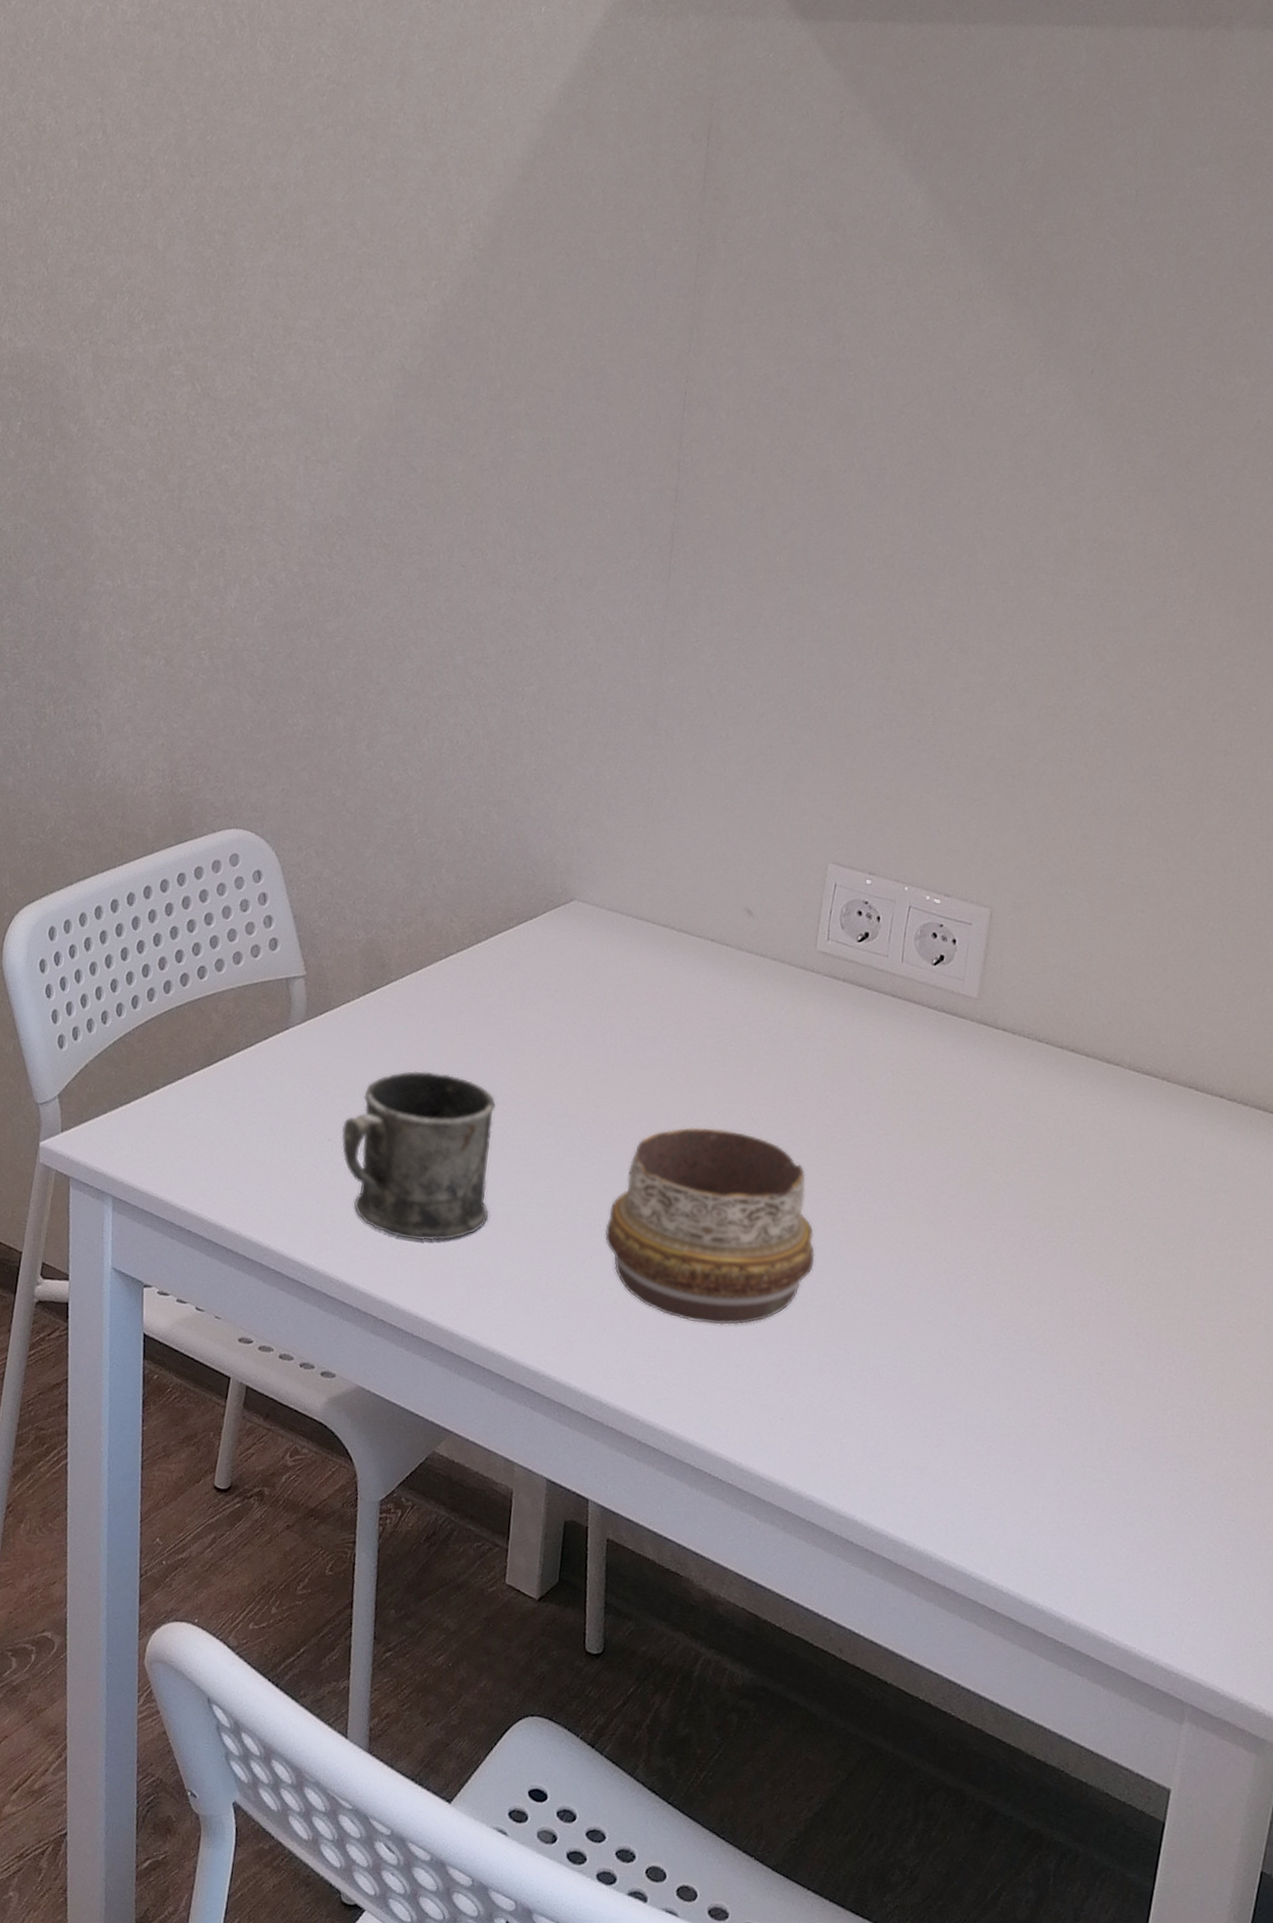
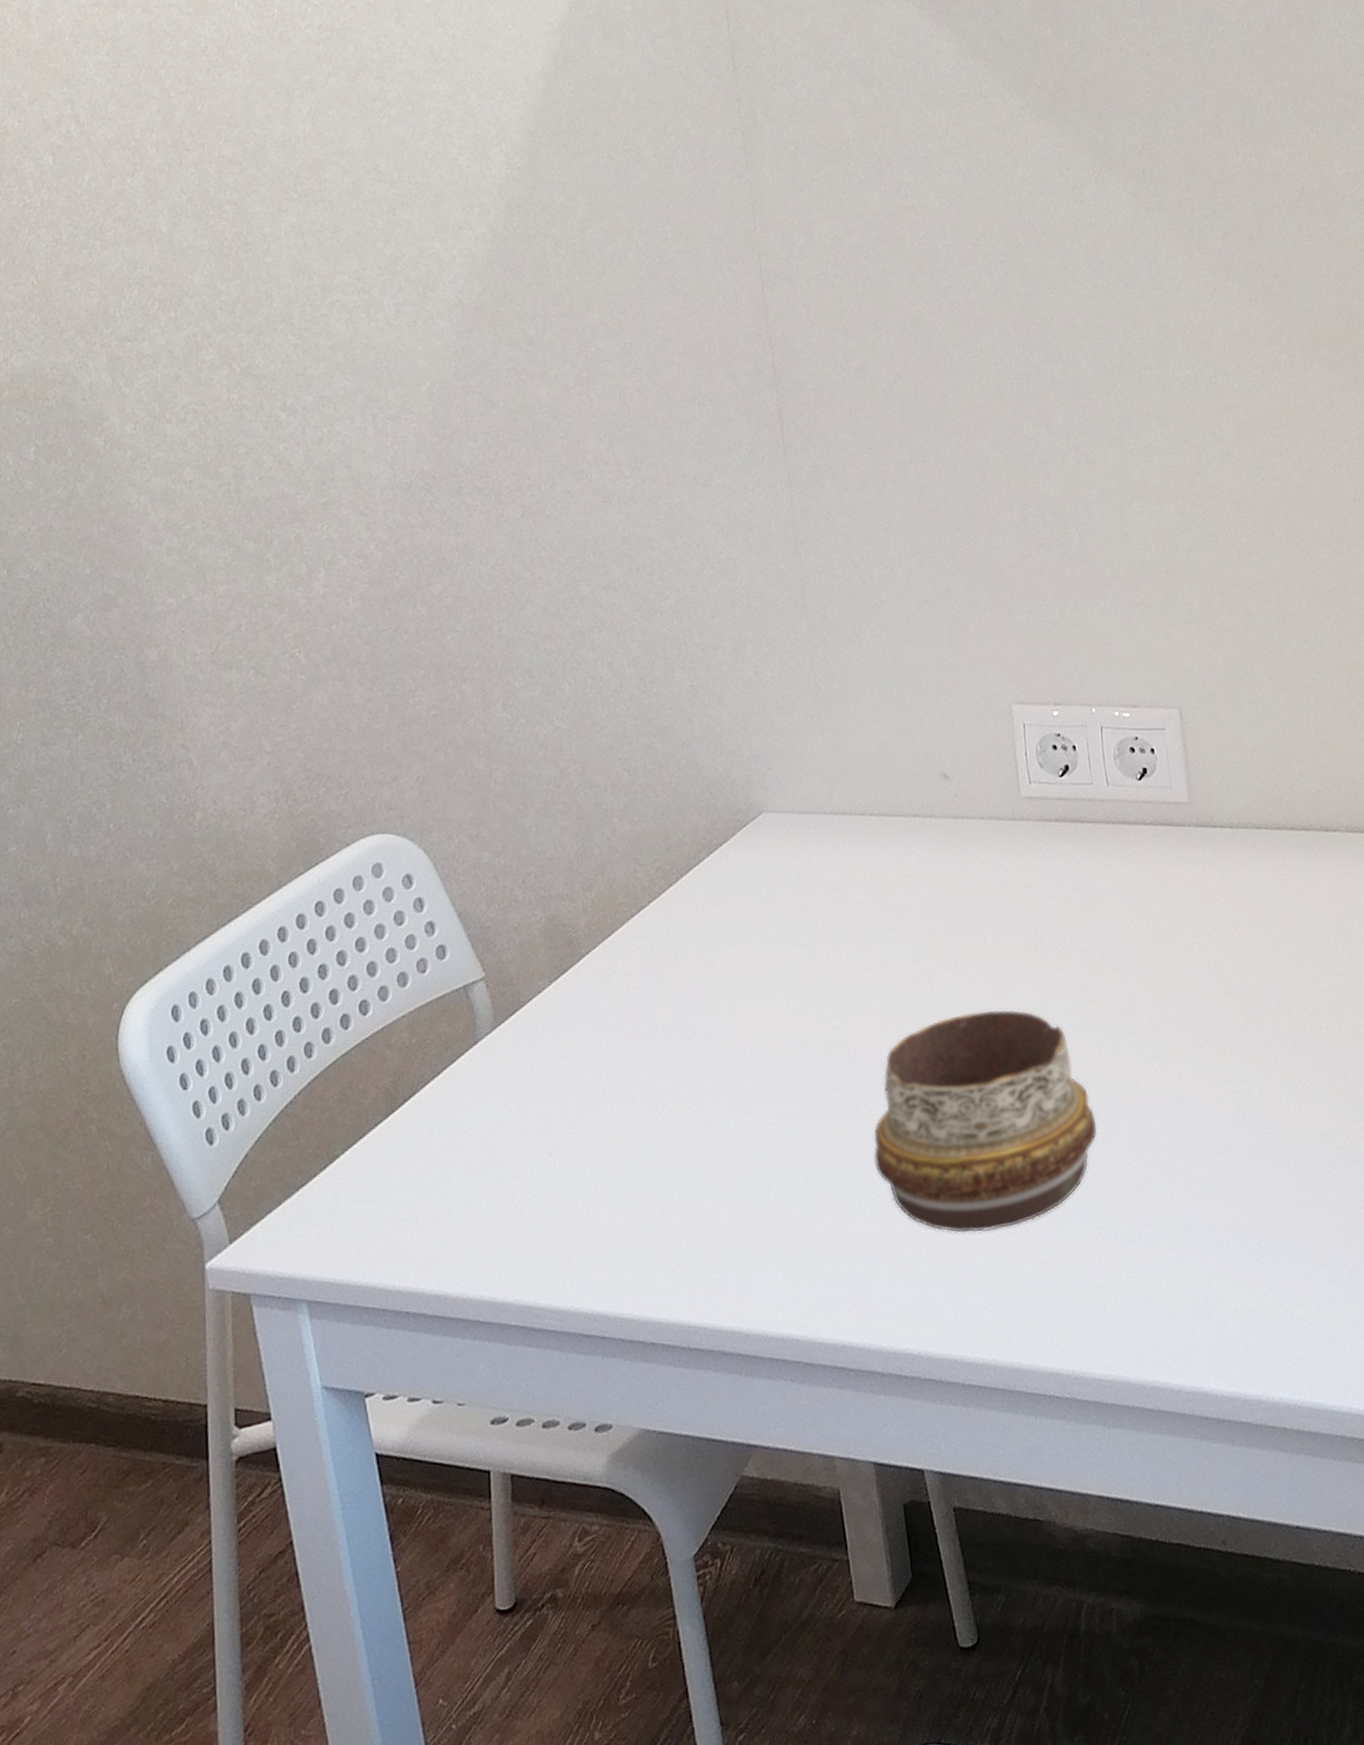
mug: present [341,1070,497,1241] -> none [561,1040,746,1242]

